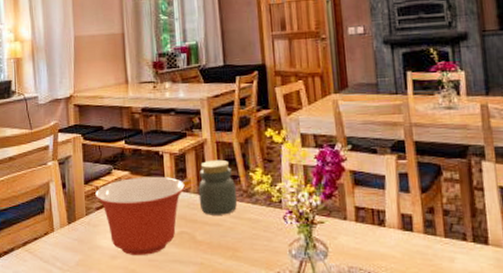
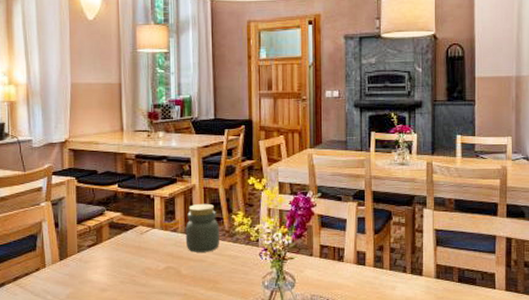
mixing bowl: present [94,176,185,255] -> none [86,217,173,288]

